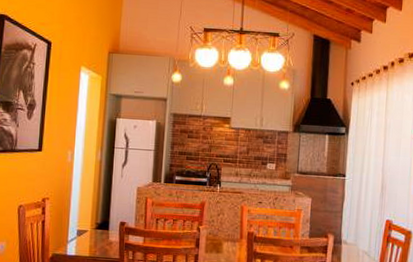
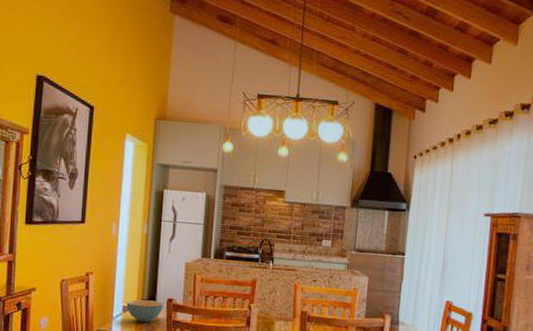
cereal bowl: none [80,223,117,246] -> present [126,299,164,323]

